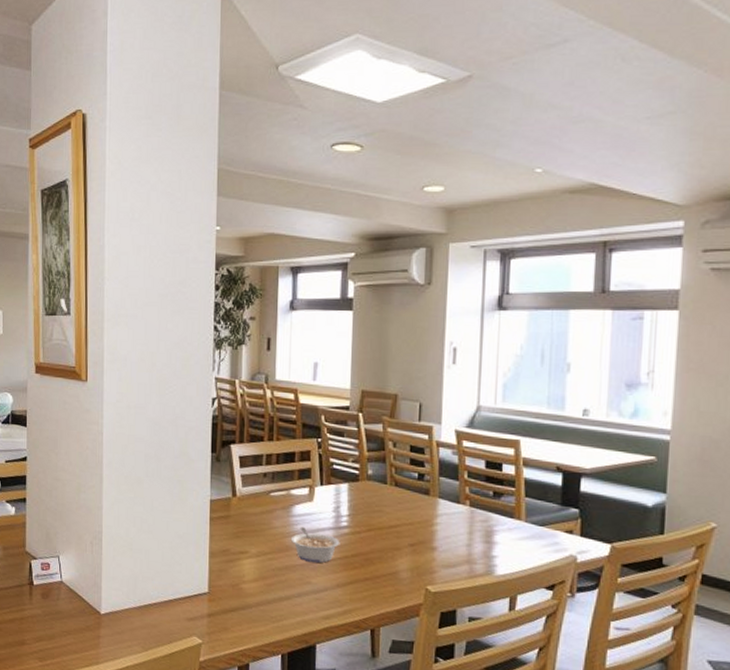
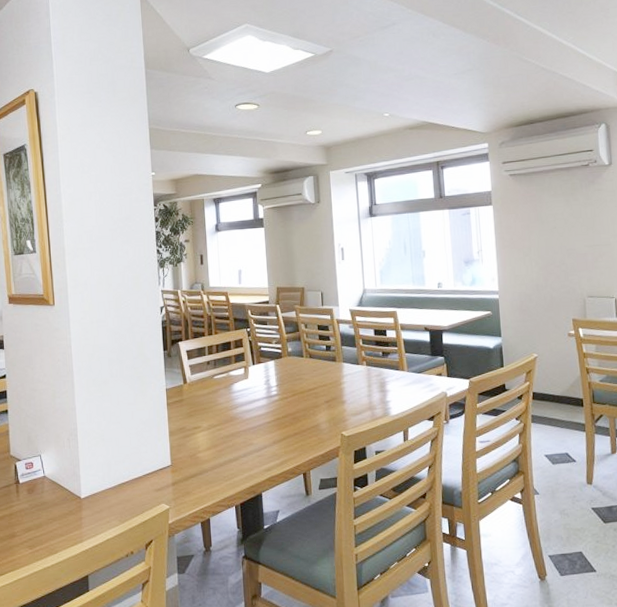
legume: present [291,527,340,563] -> none [234,400,273,428]

